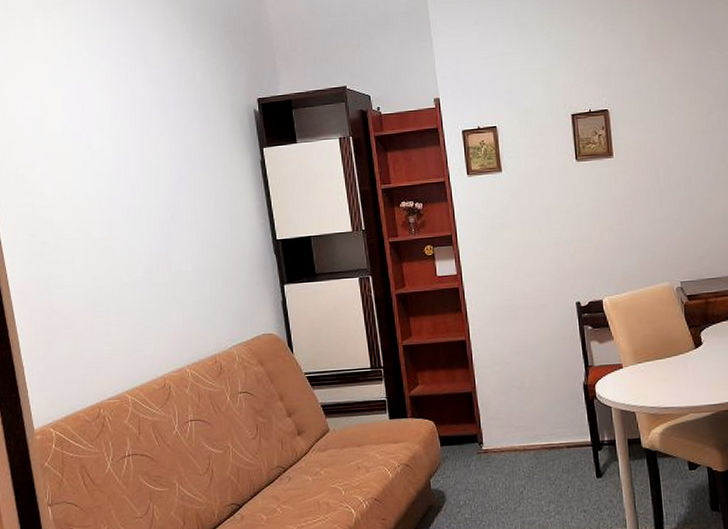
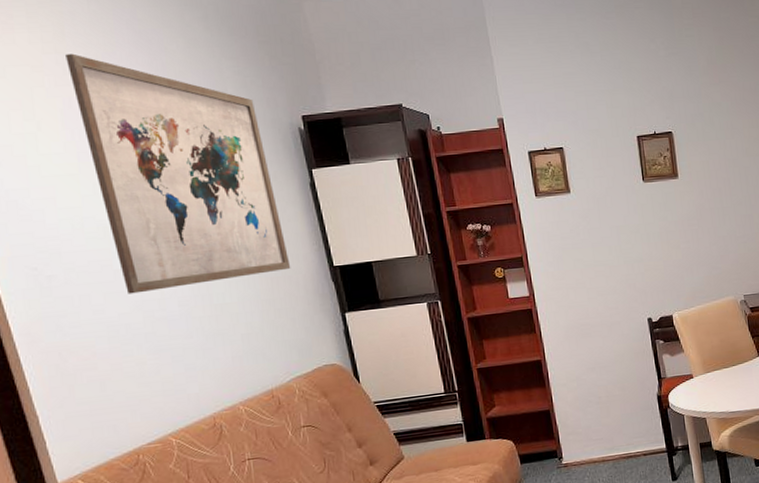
wall art: none [70,47,239,260] -> present [64,53,291,294]

